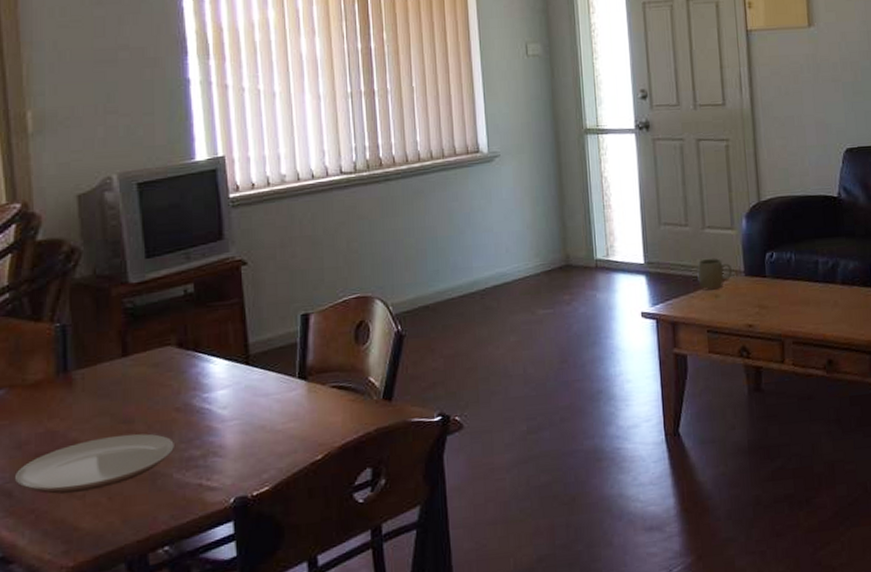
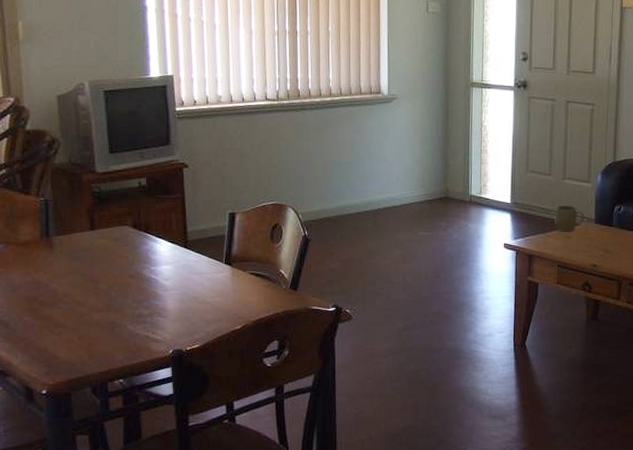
plate: present [15,433,174,494] -> none [11,291,128,330]

